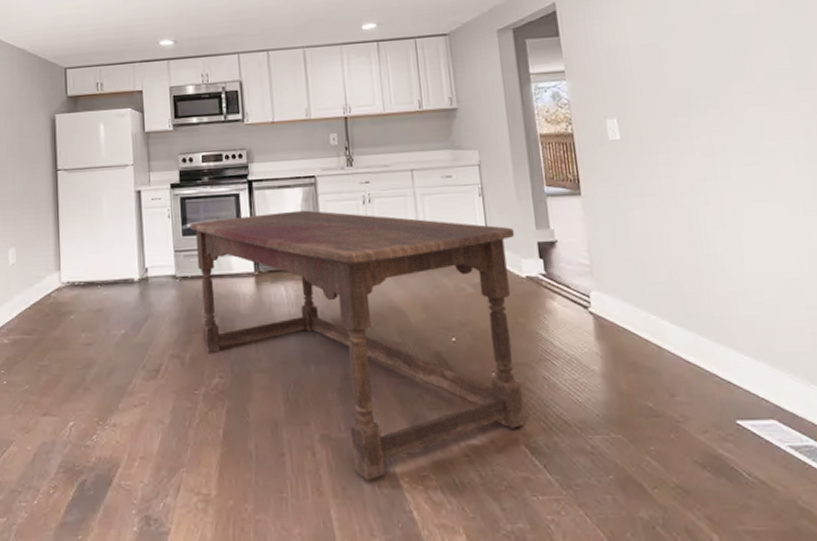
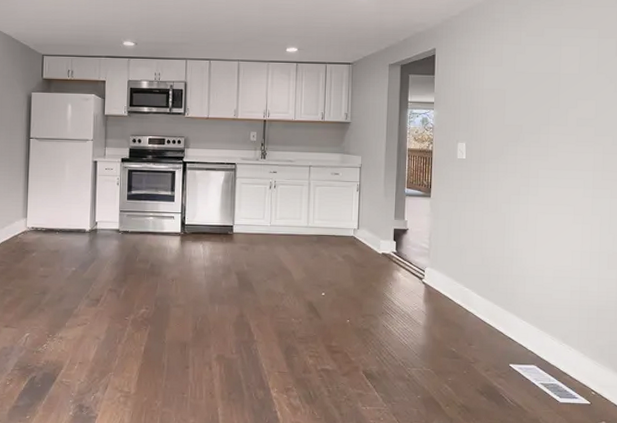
dining table: present [189,210,525,480] -> none [134,188,379,389]

